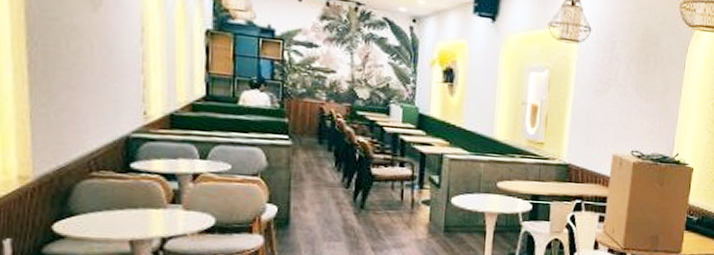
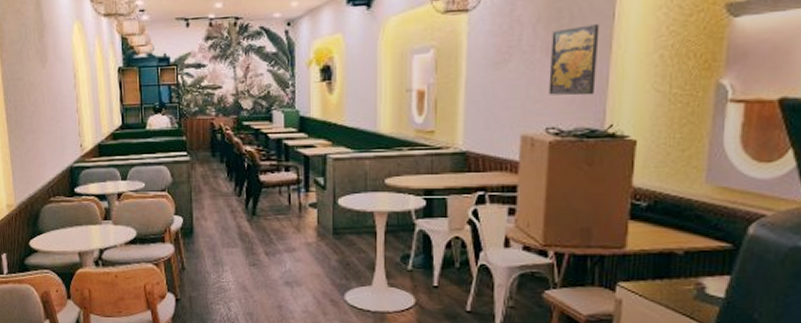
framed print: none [635,71,675,128] -> present [548,24,600,96]

